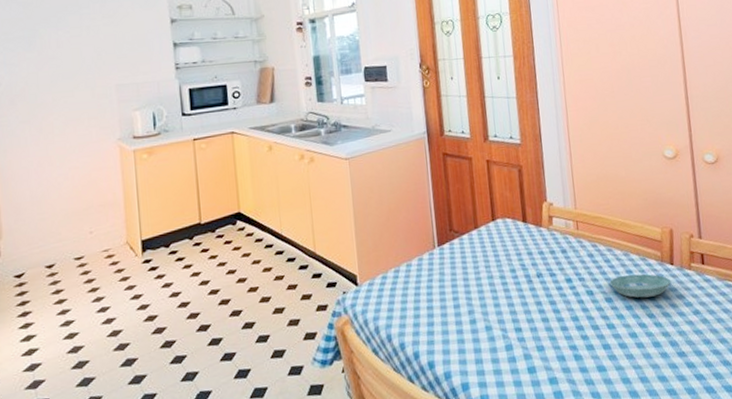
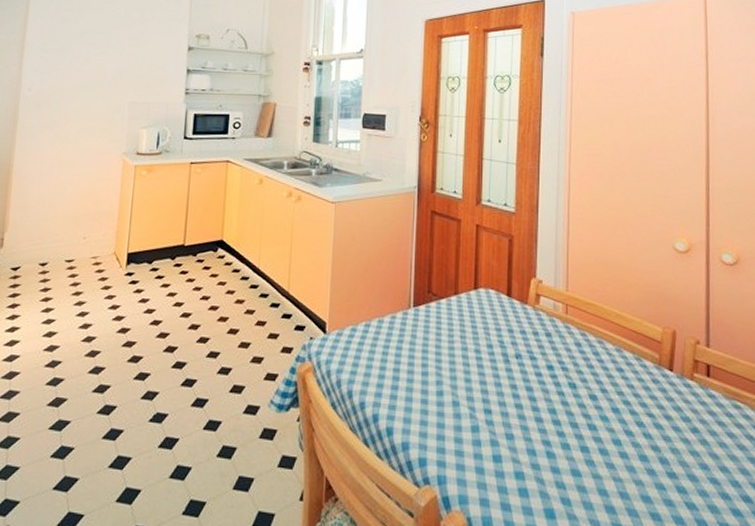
saucer: present [609,273,672,298] -> none [596,373,669,403]

